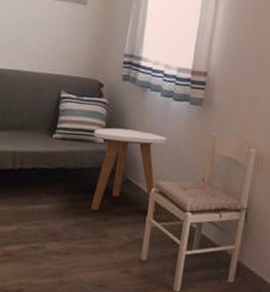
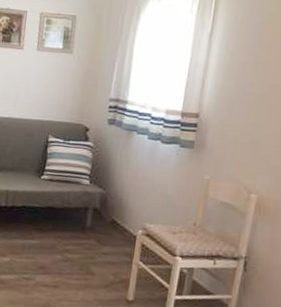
side table: present [90,128,167,213] -> none [77,170,154,255]

